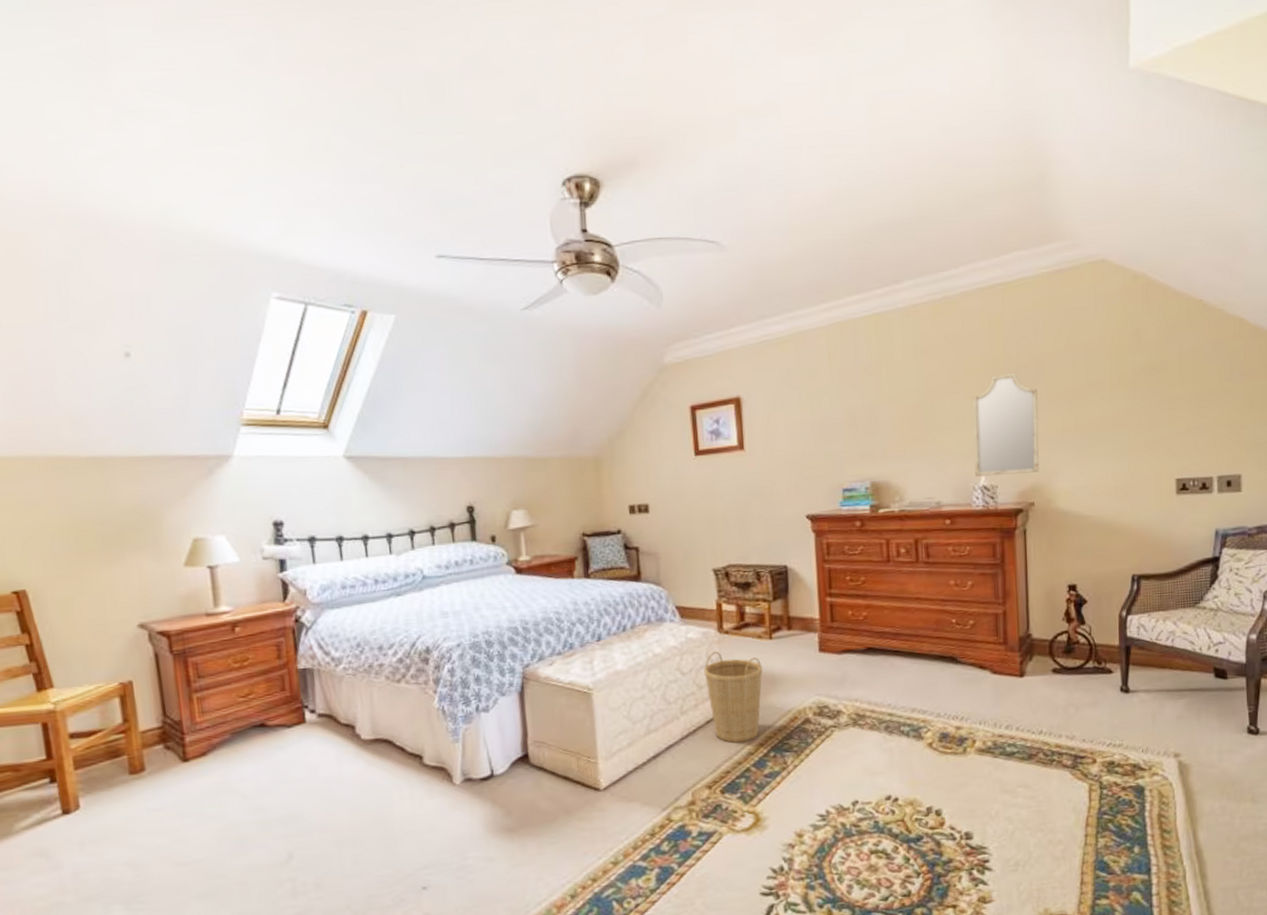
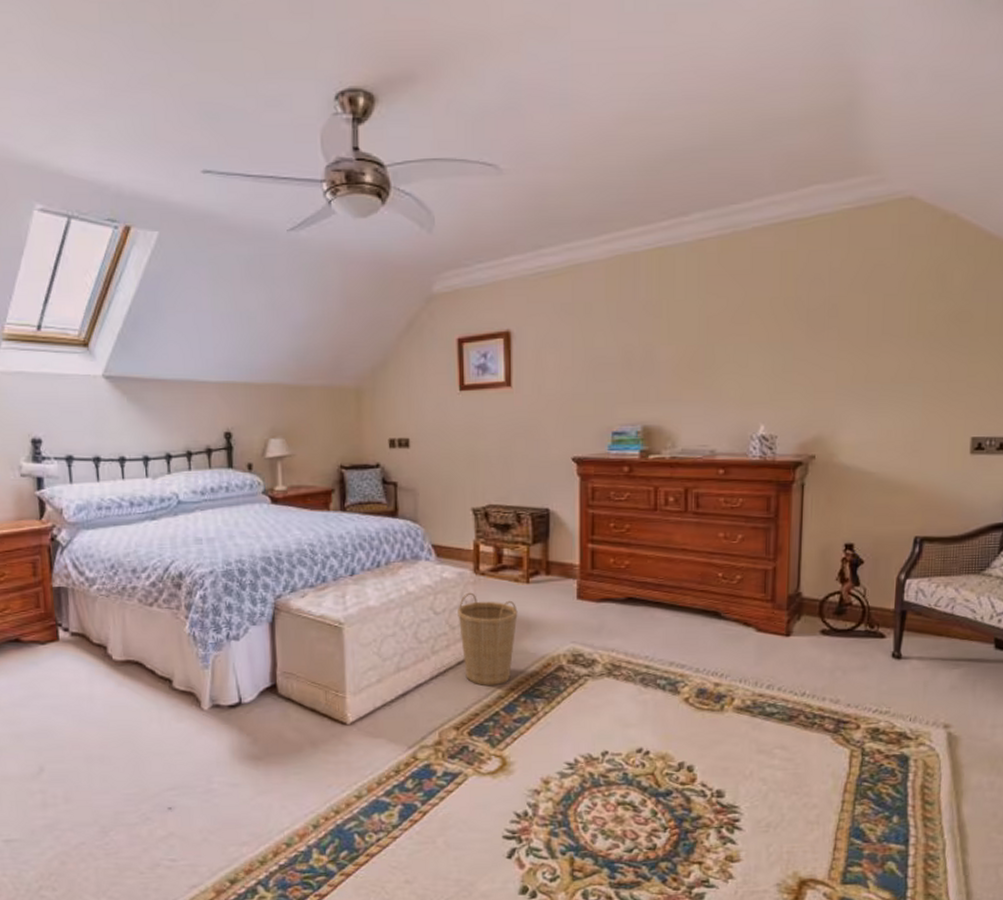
home mirror: present [973,372,1039,477] -> none [754,316,828,425]

